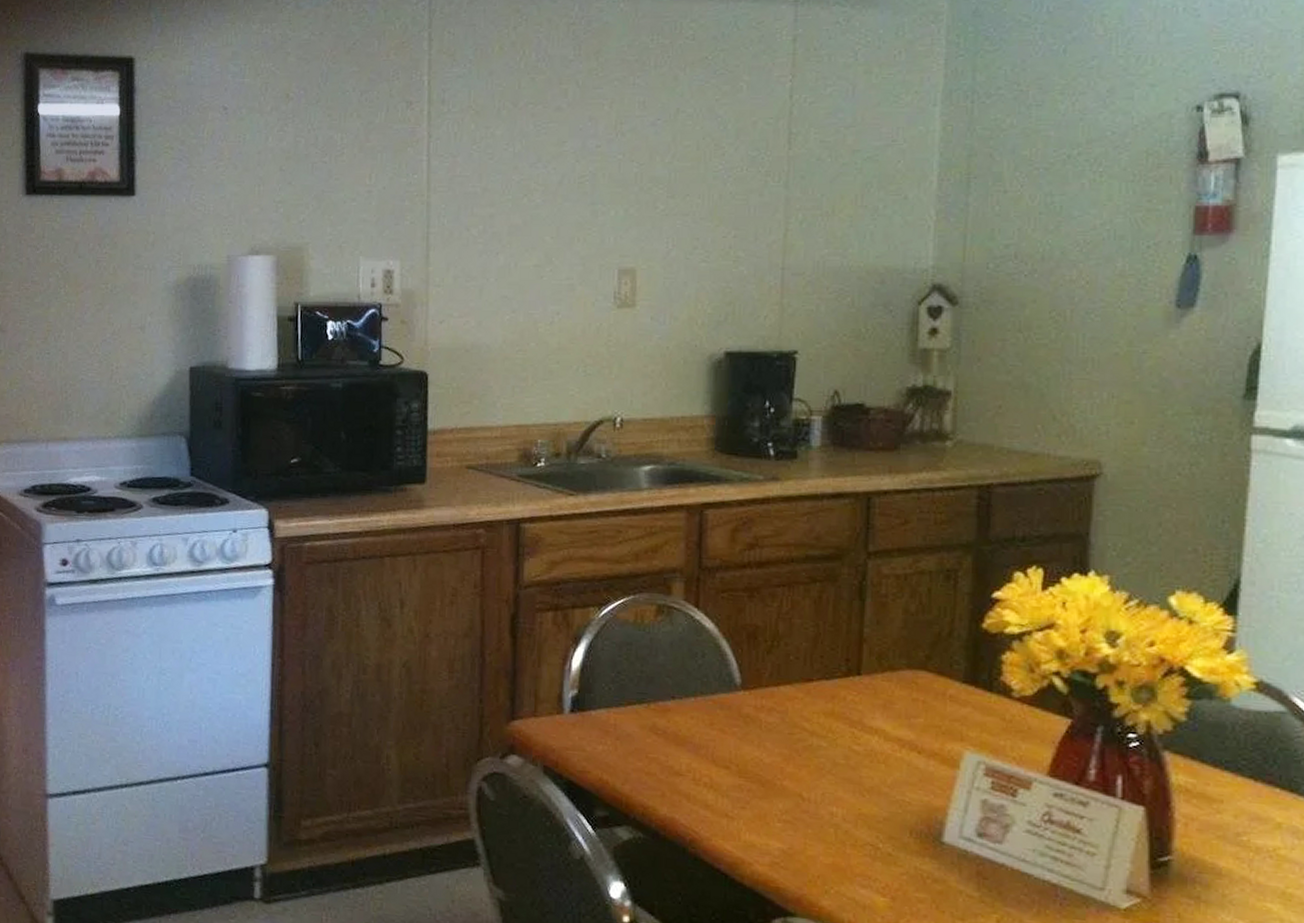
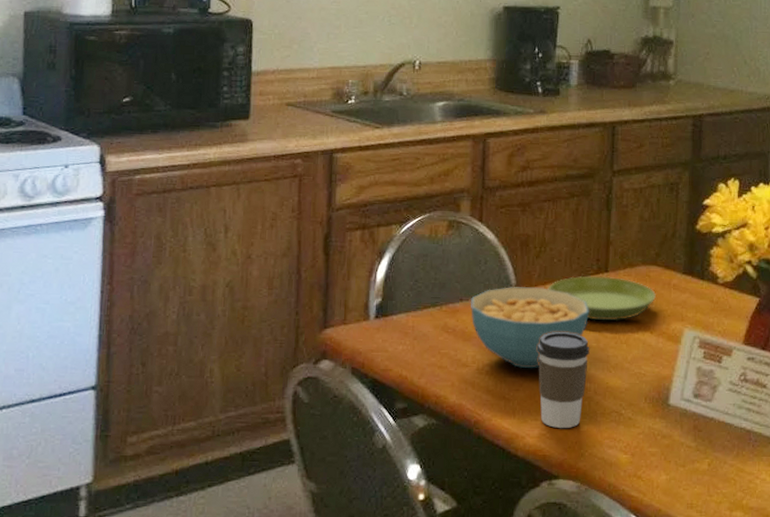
cereal bowl: none [684,685,835,785] -> present [470,287,589,369]
coffee cup: none [769,742,837,859] -> present [537,332,590,429]
saucer: none [782,677,925,736] -> present [548,275,656,321]

